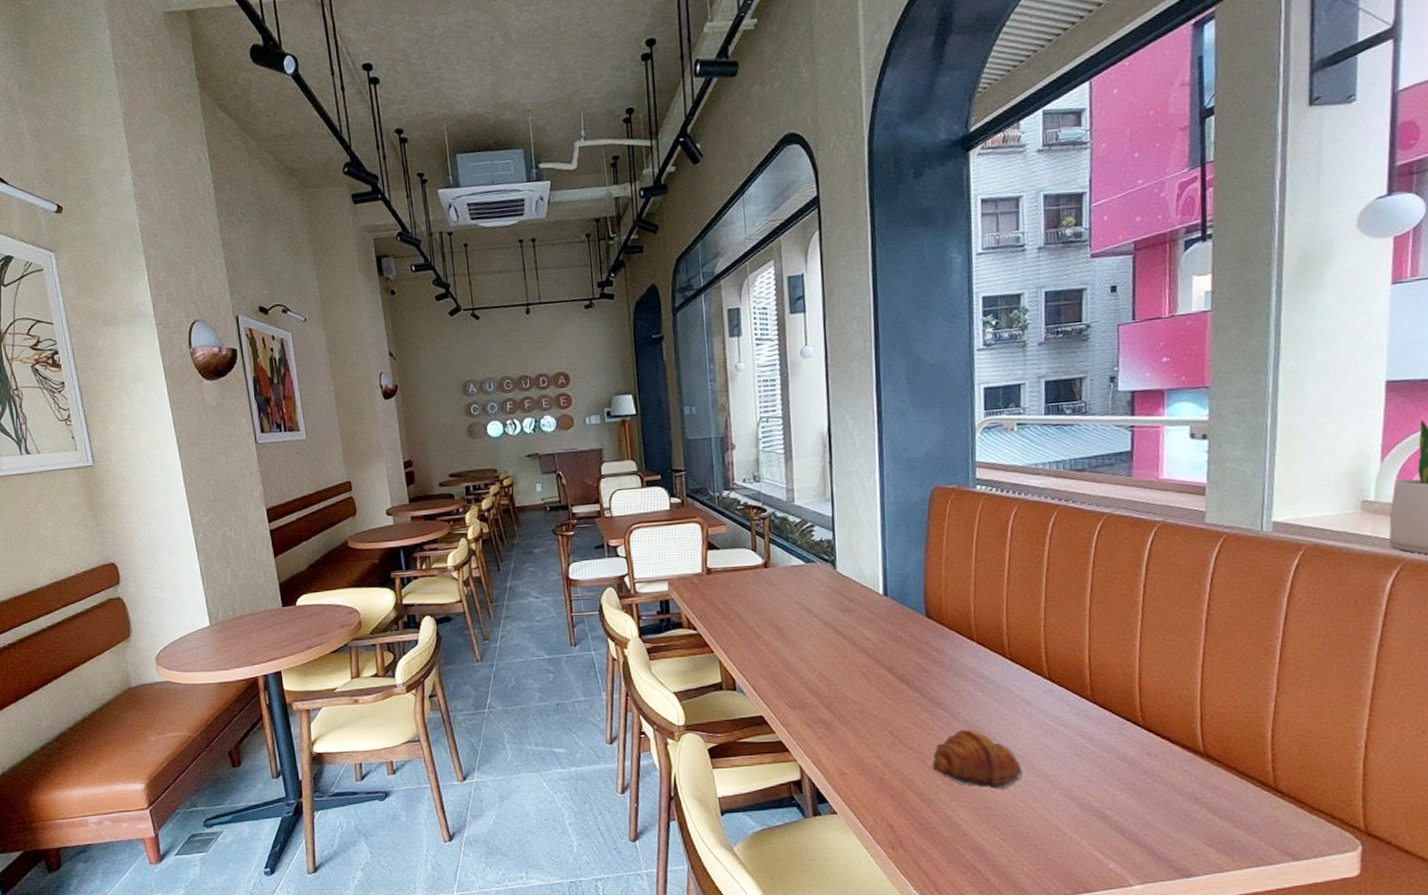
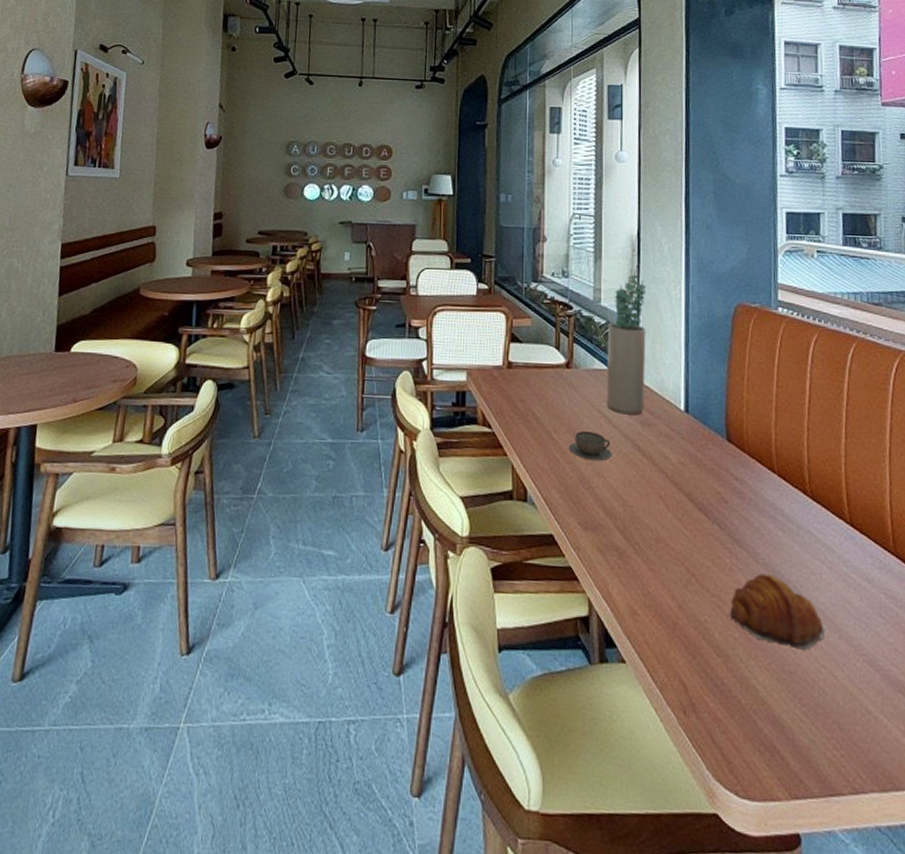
teacup: none [771,622,814,649] -> present [568,430,612,461]
vase: none [803,465,844,604] -> present [606,269,647,415]

